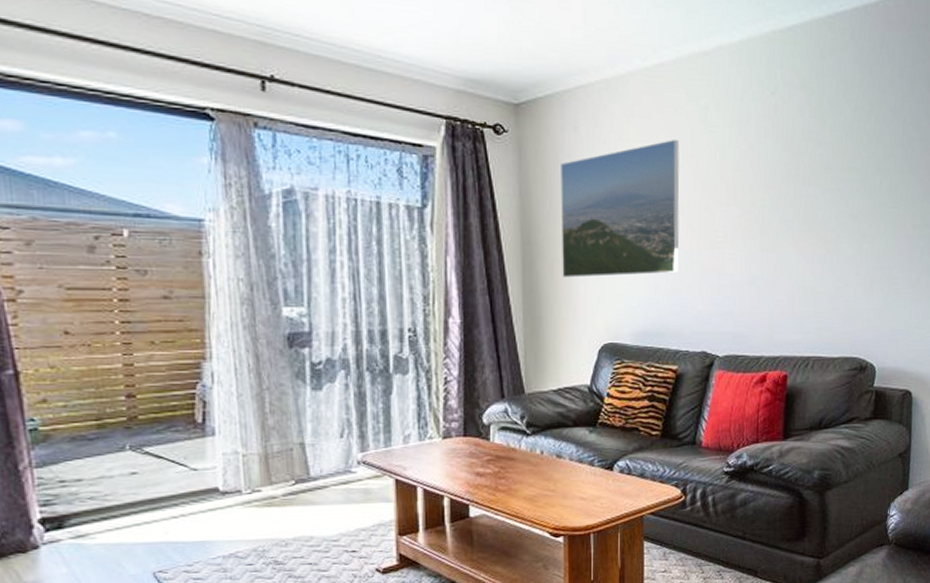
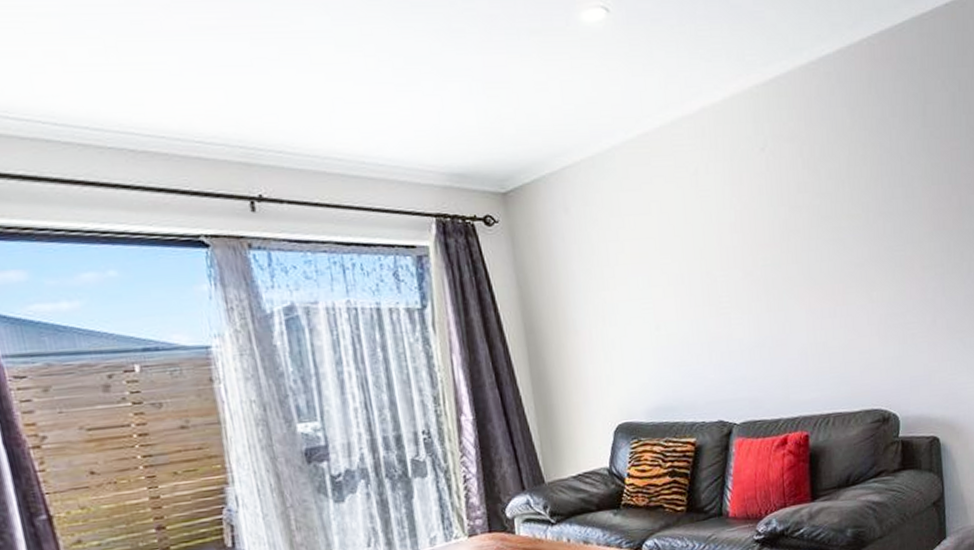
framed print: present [561,139,680,278] -> none [555,208,687,362]

